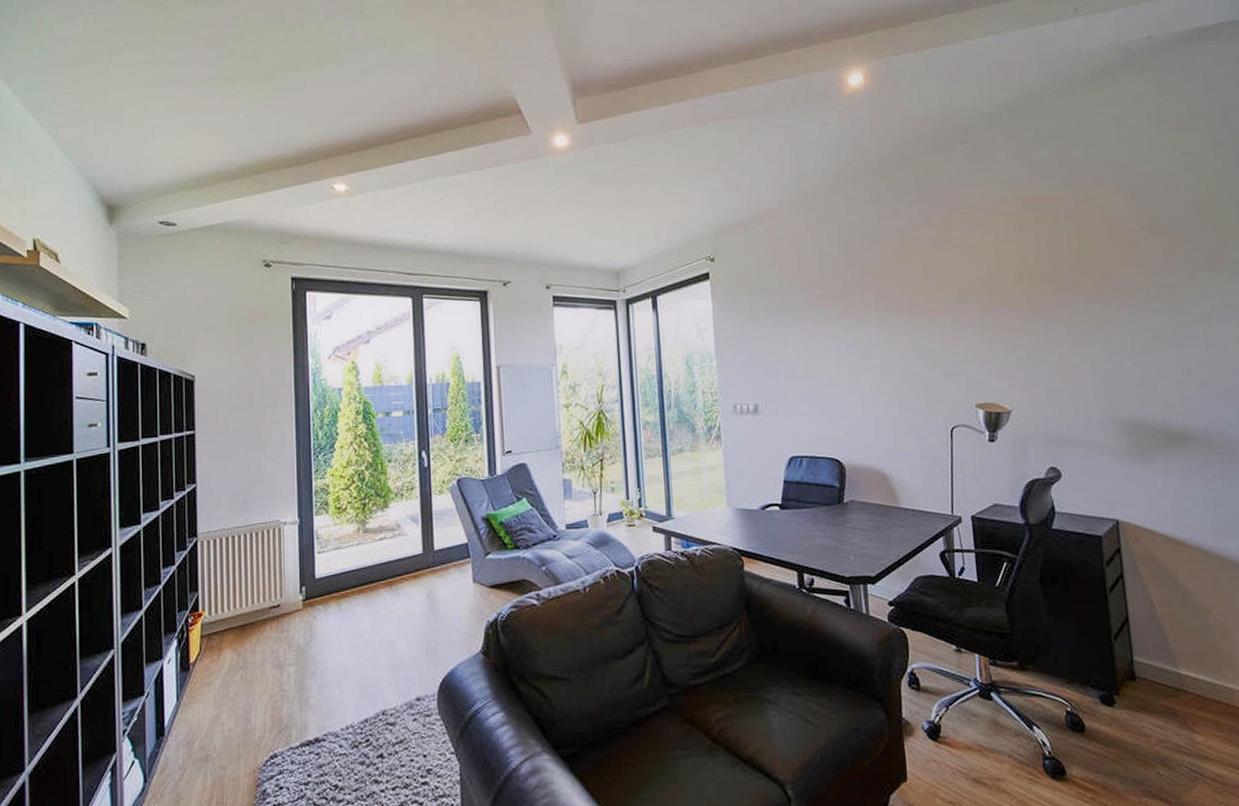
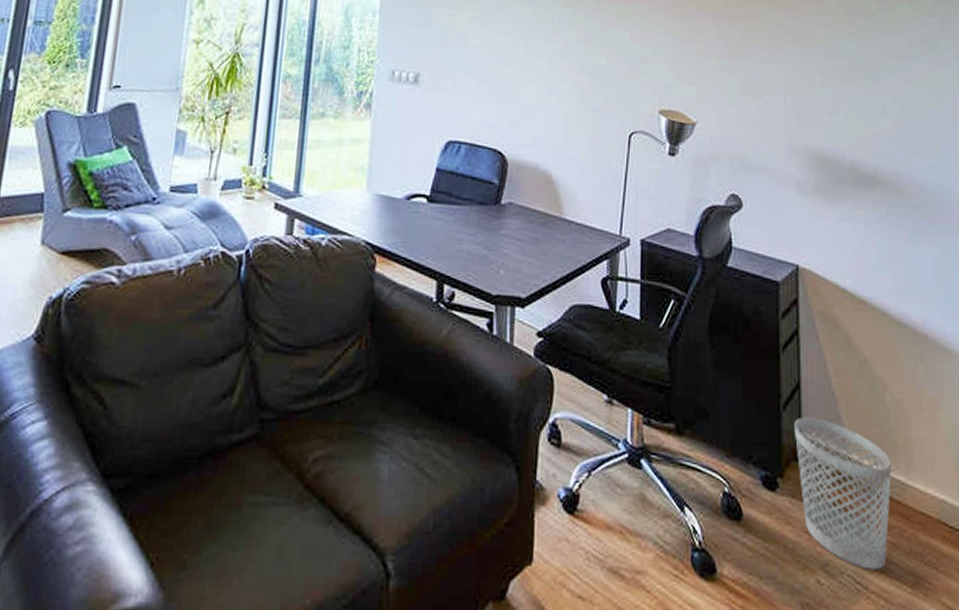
wastebasket: none [1126,644,1220,761] -> present [795,417,892,570]

